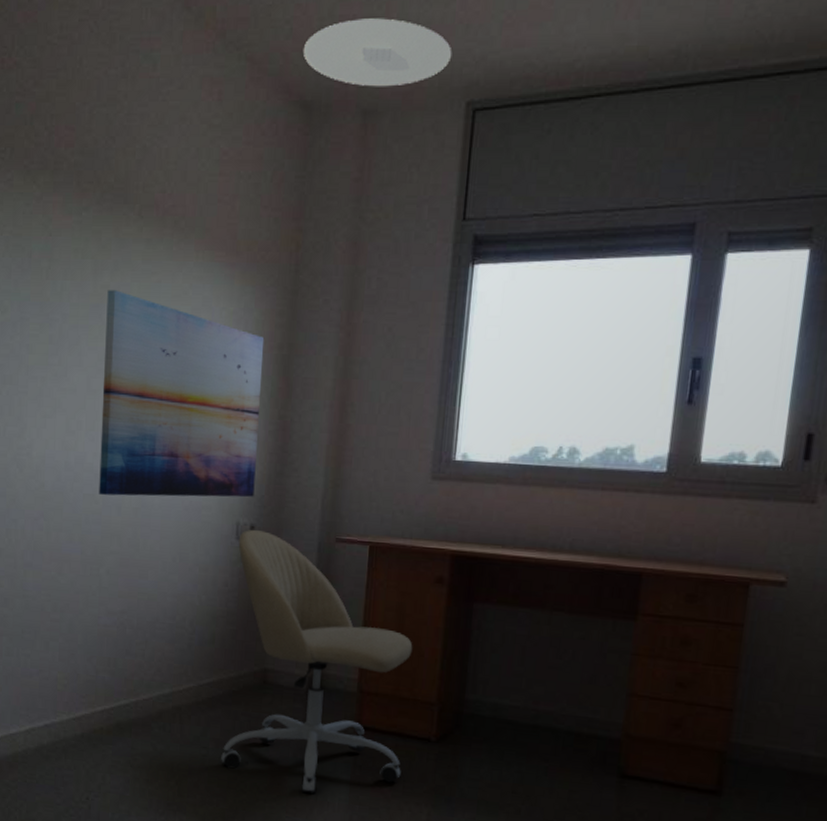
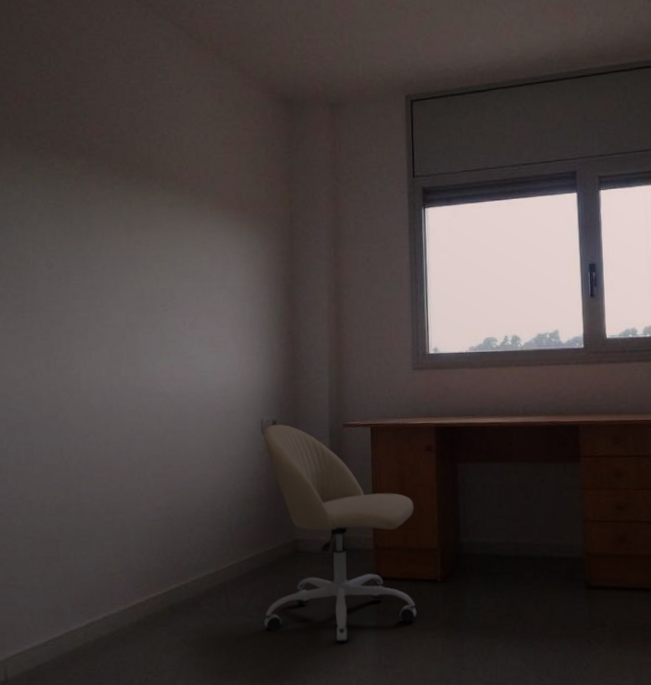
wall art: present [99,290,265,498] -> none [139,244,273,409]
ceiling light: present [303,18,452,87] -> none [281,40,391,87]

